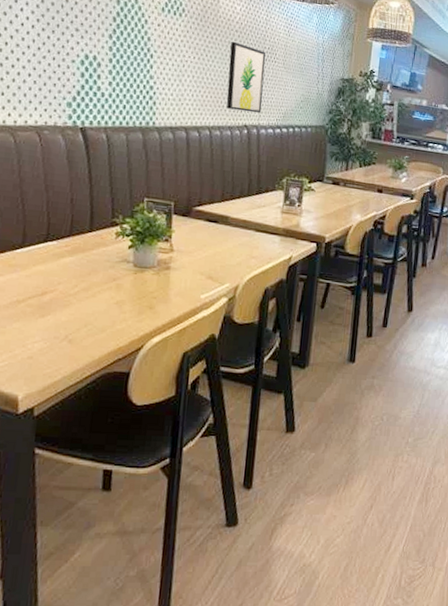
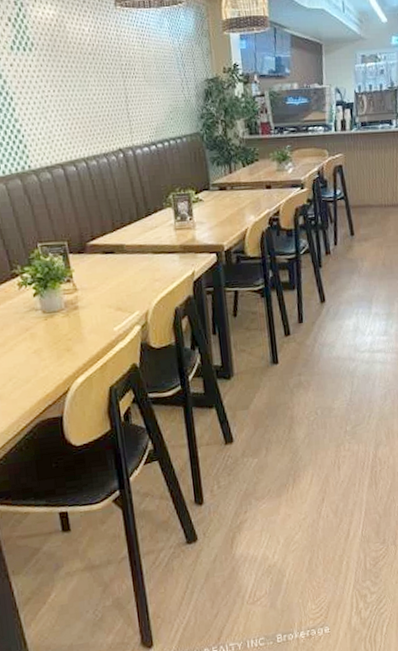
wall art: present [226,41,266,113] -> none [87,65,133,136]

